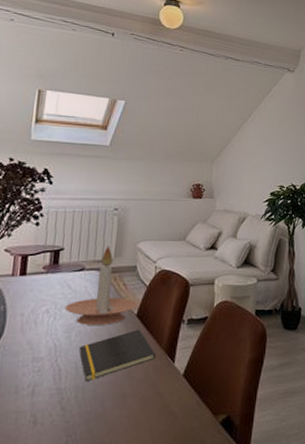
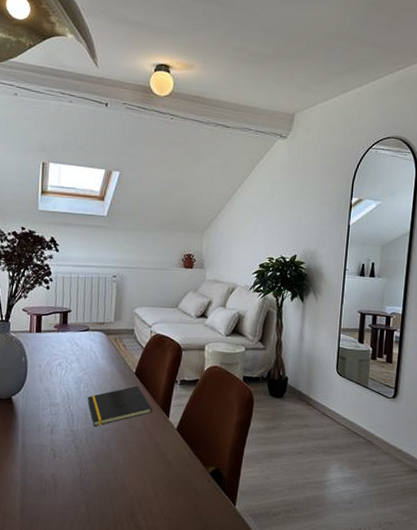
candle holder: present [64,246,138,325] -> none [74,310,136,380]

